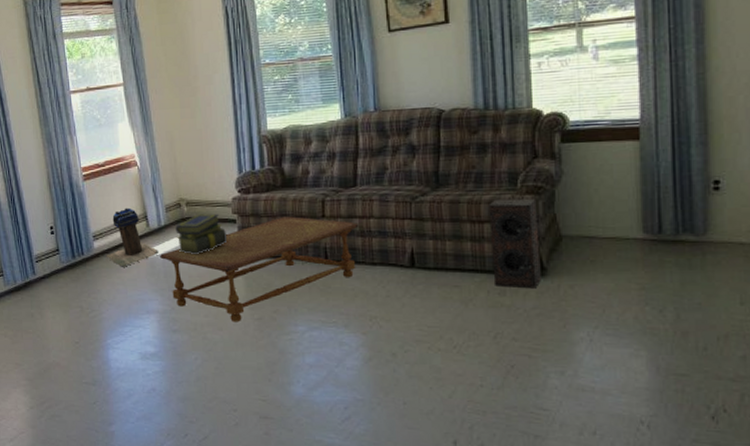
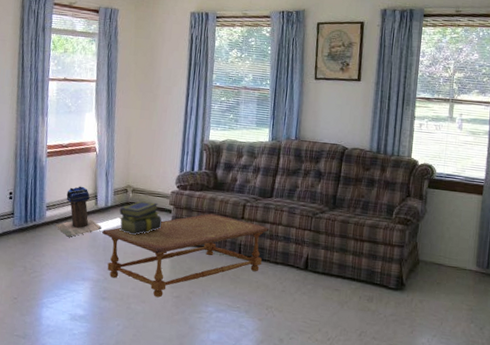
speaker: present [488,198,541,289] -> none [365,224,405,300]

